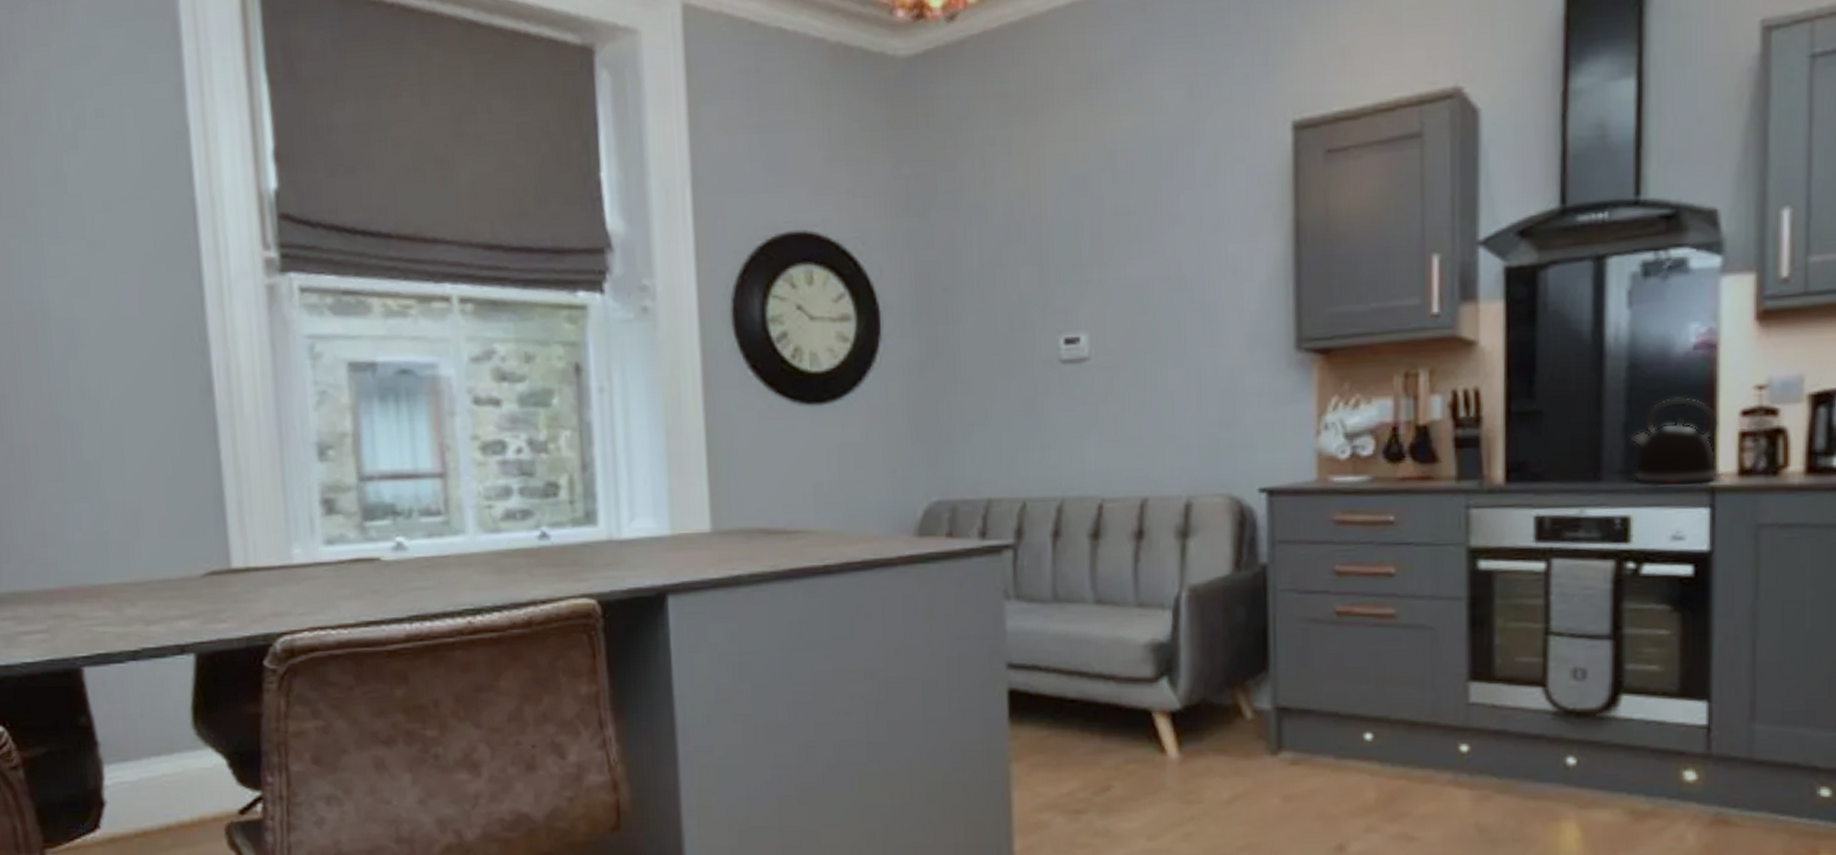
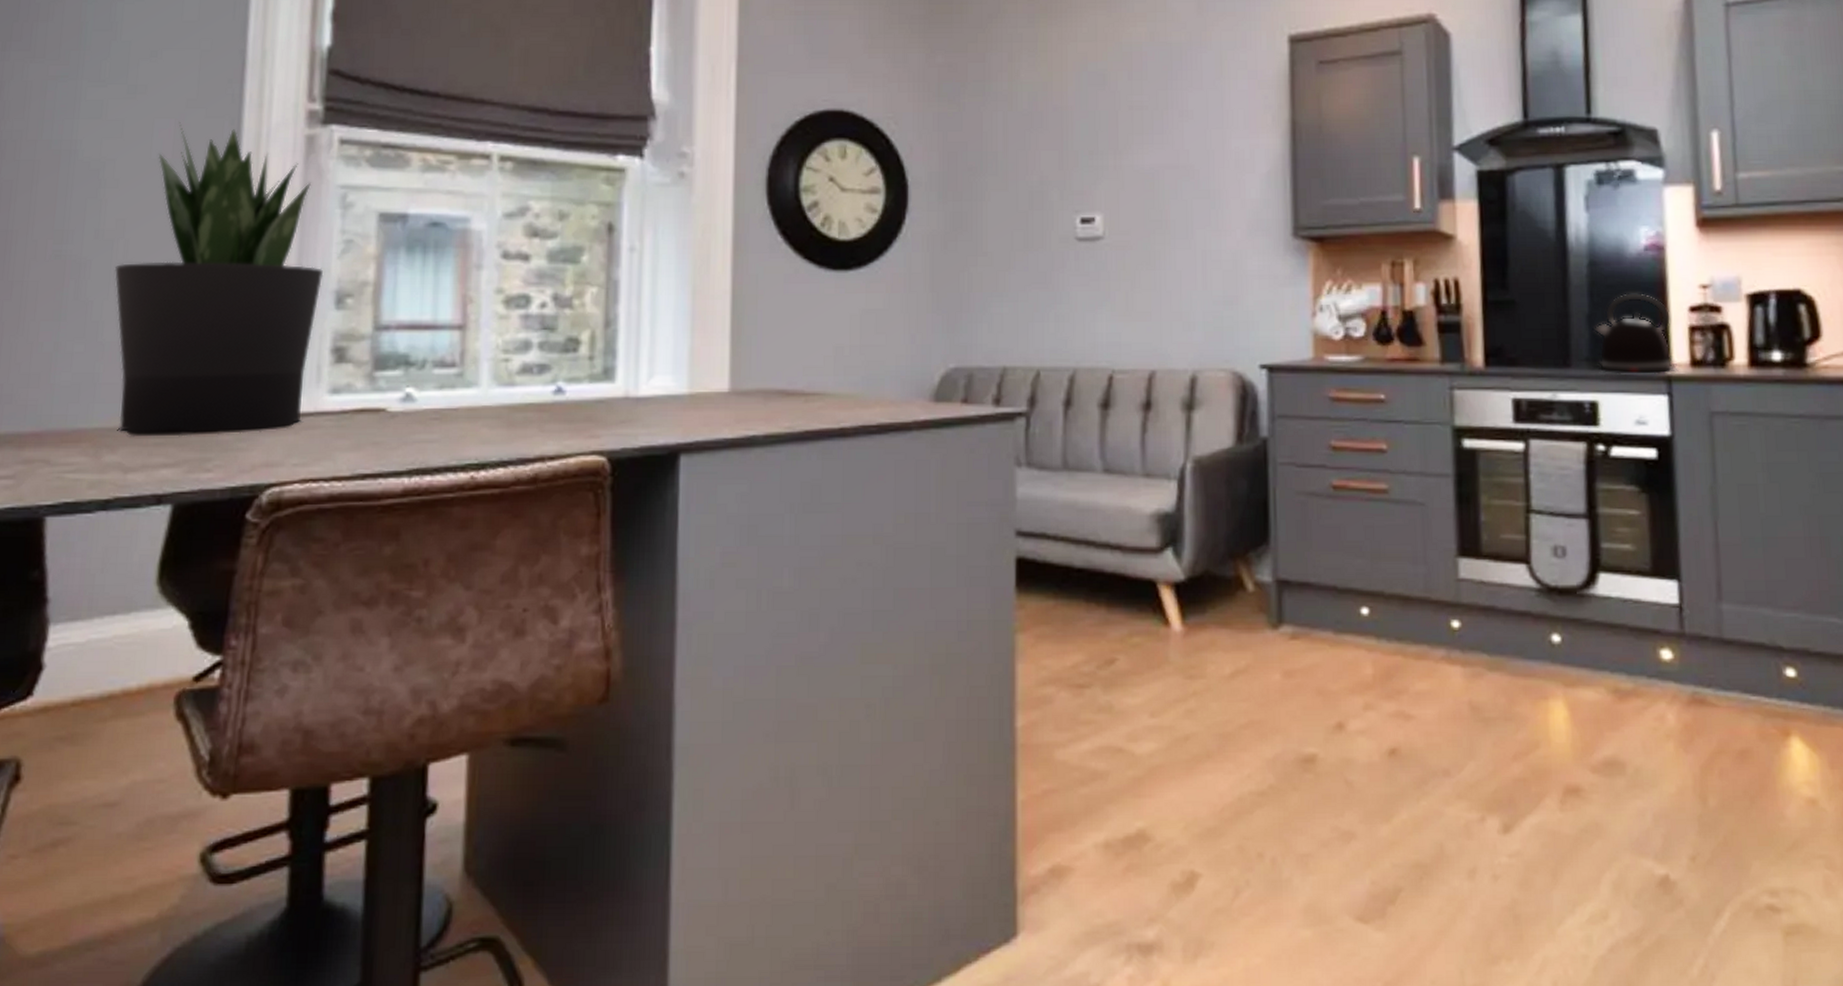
planter: none [105,277,303,591] -> present [114,122,324,437]

